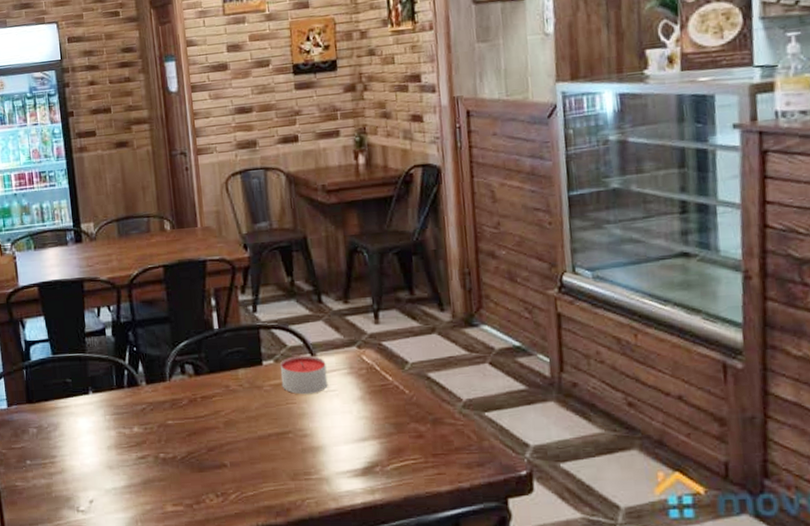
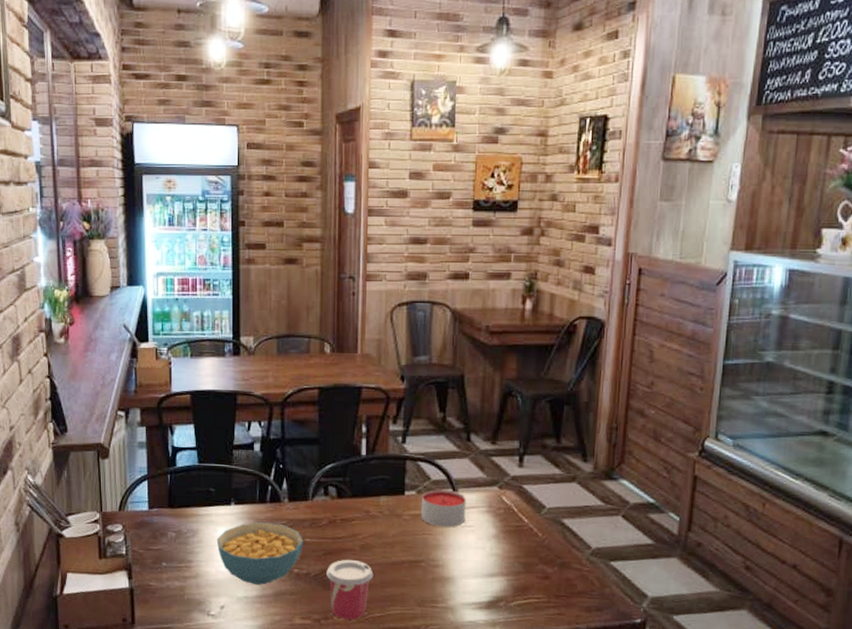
cereal bowl: none [78,408,166,474] -> present [216,522,303,585]
cup: none [193,437,242,502] -> present [326,559,374,620]

